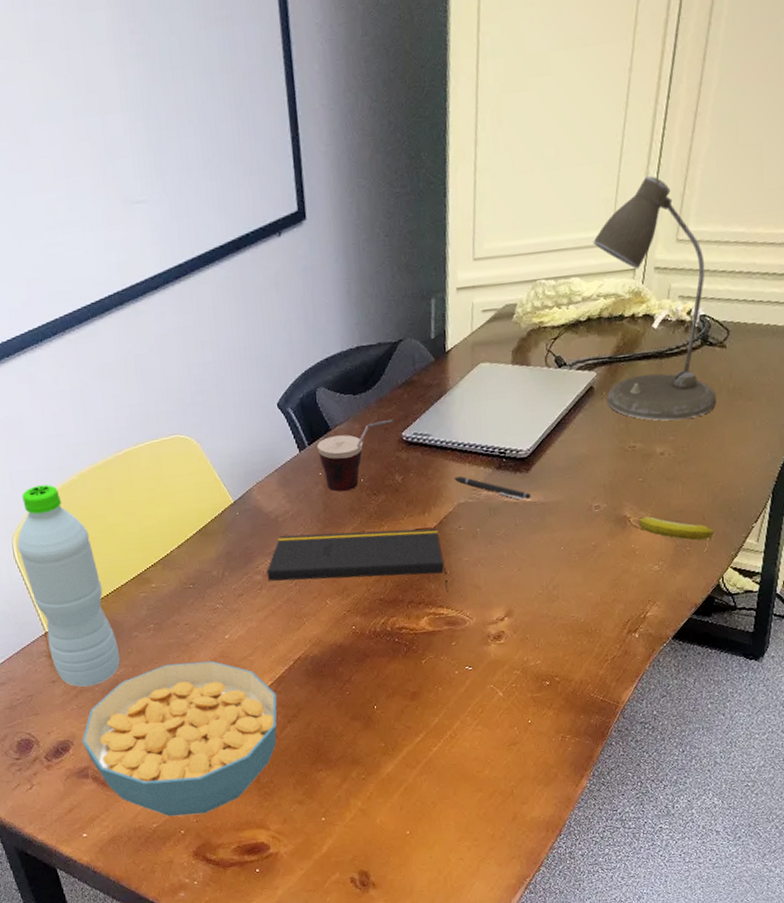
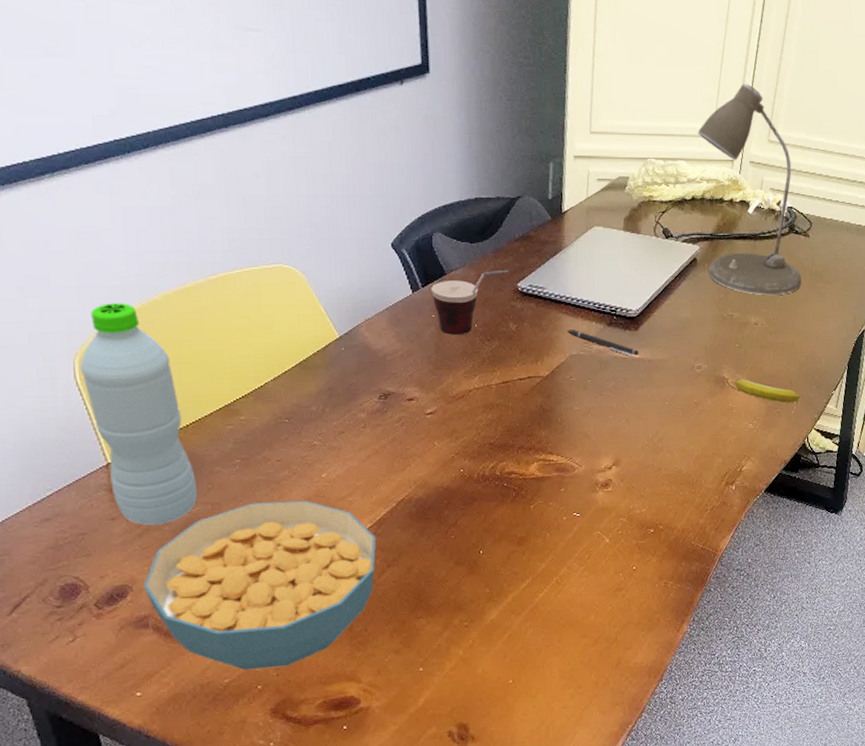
notepad: present [266,528,448,592] -> none [371,374,559,440]

